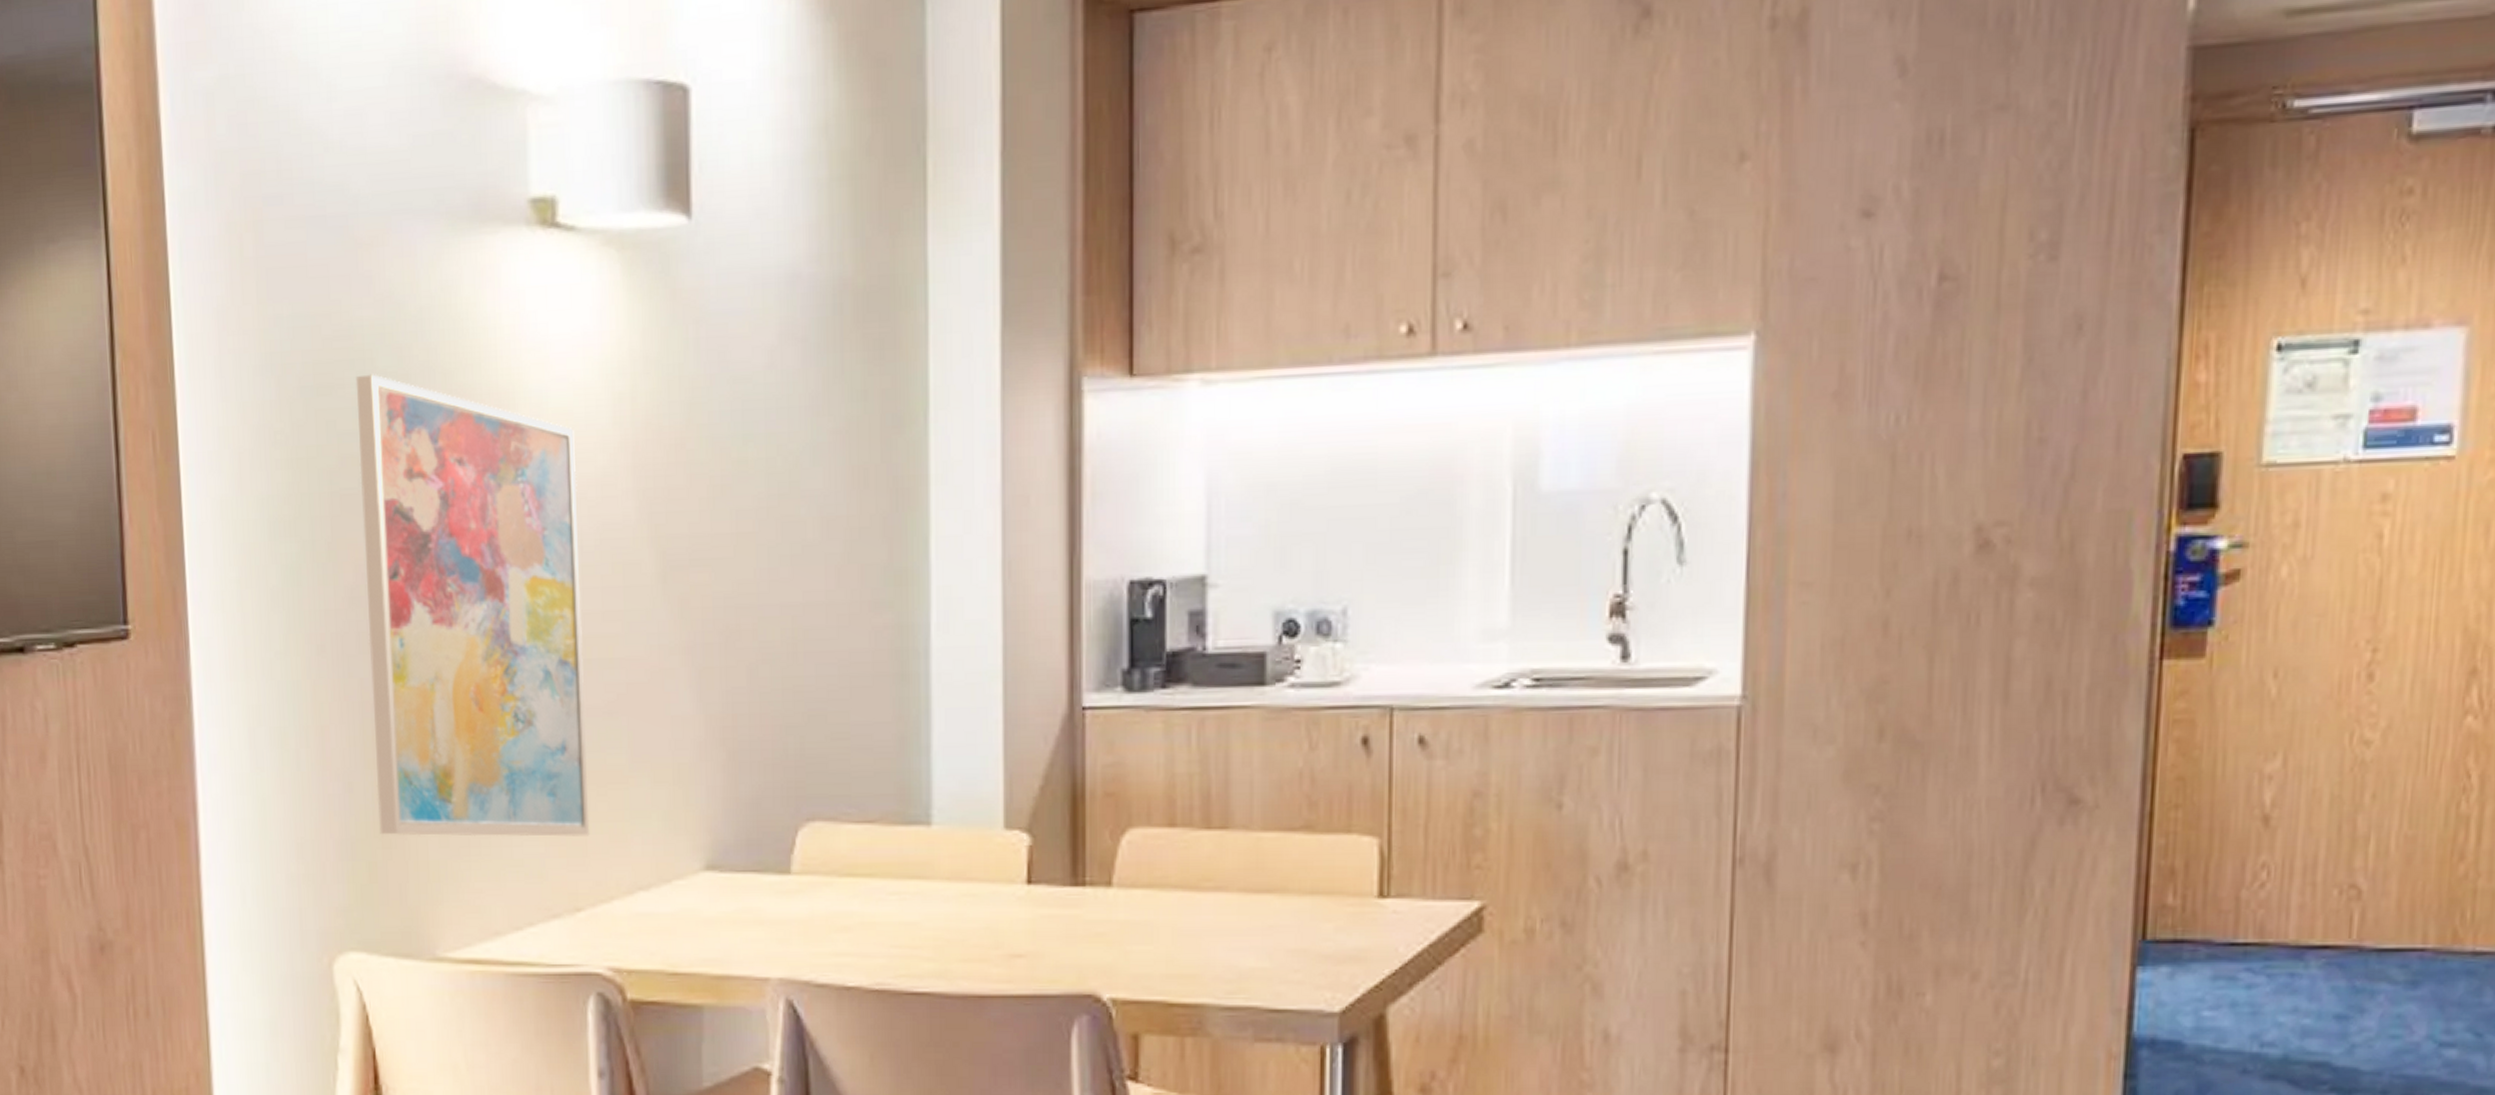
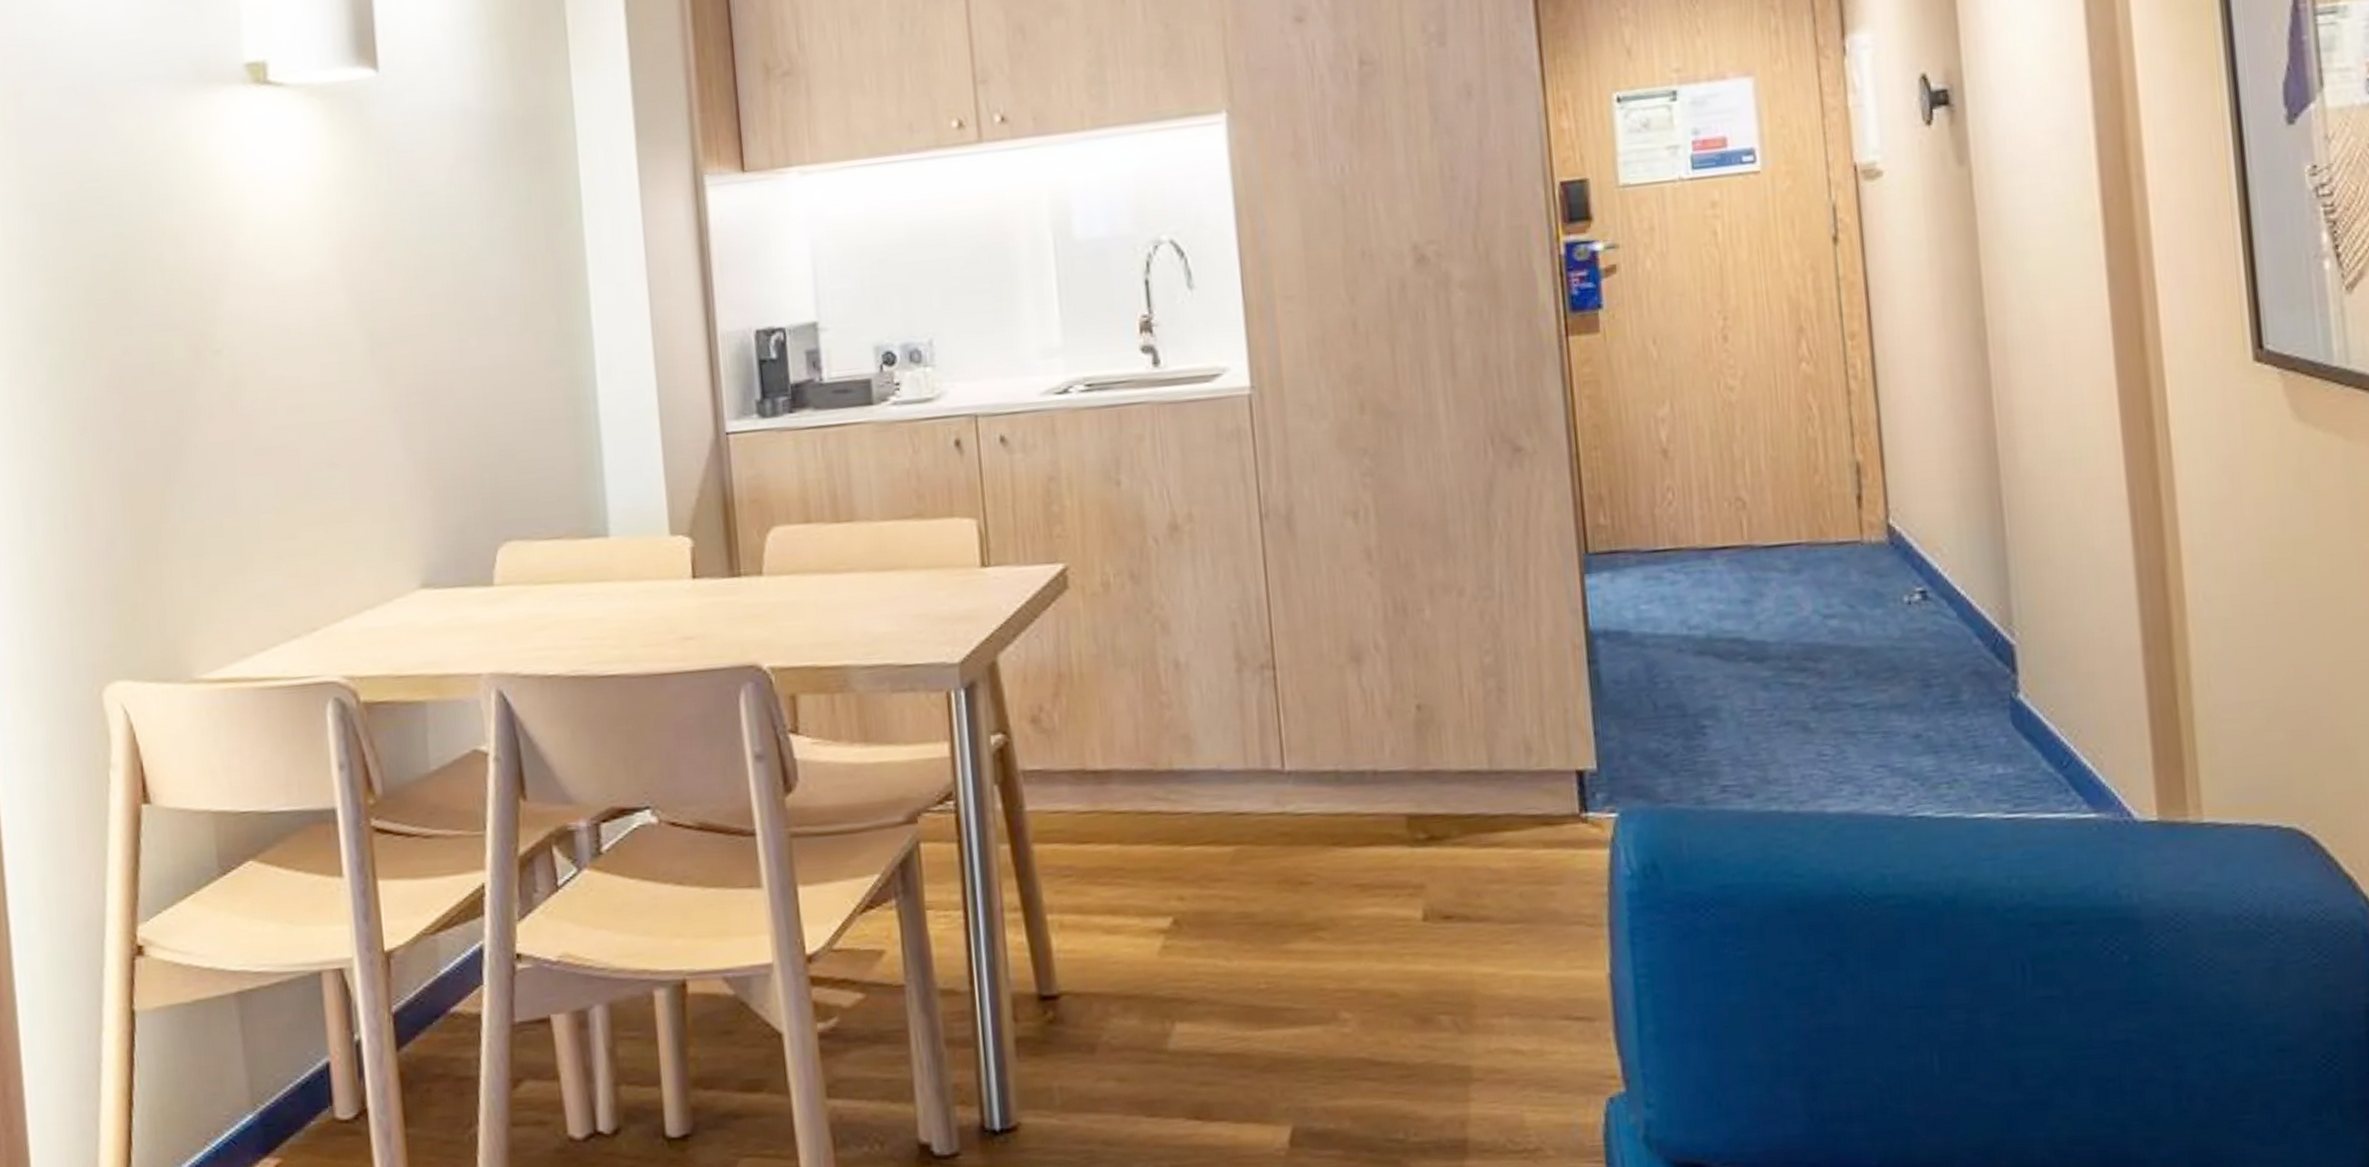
wall art: present [355,374,590,837] -> none [105,207,321,580]

